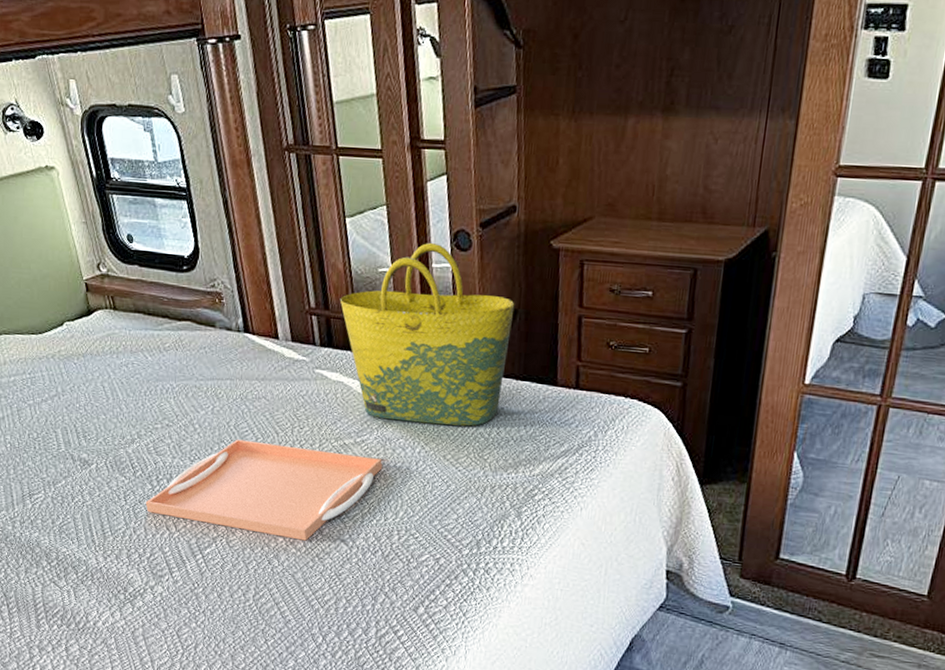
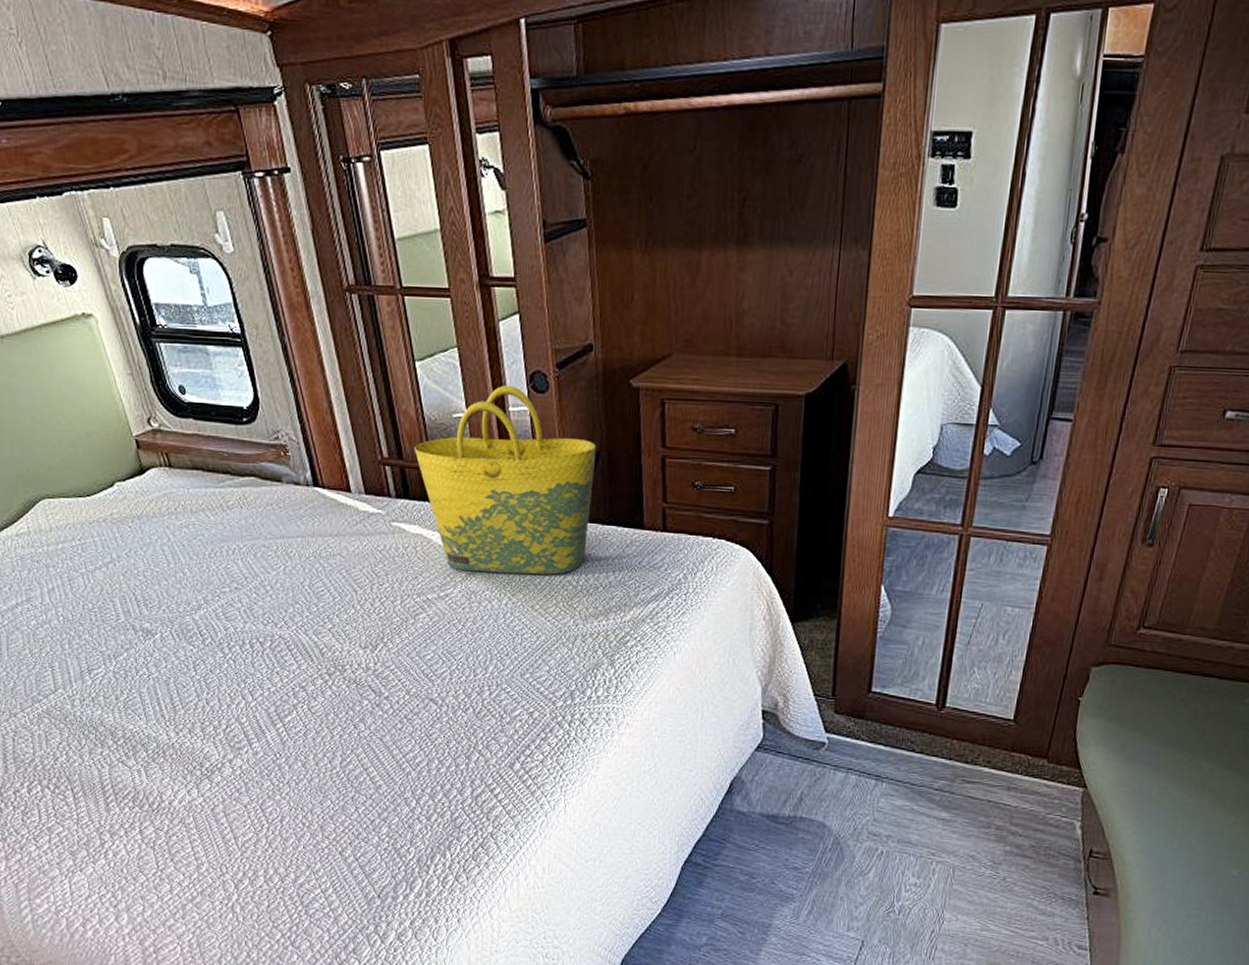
serving tray: present [145,439,383,541] -> none [217,599,469,702]

